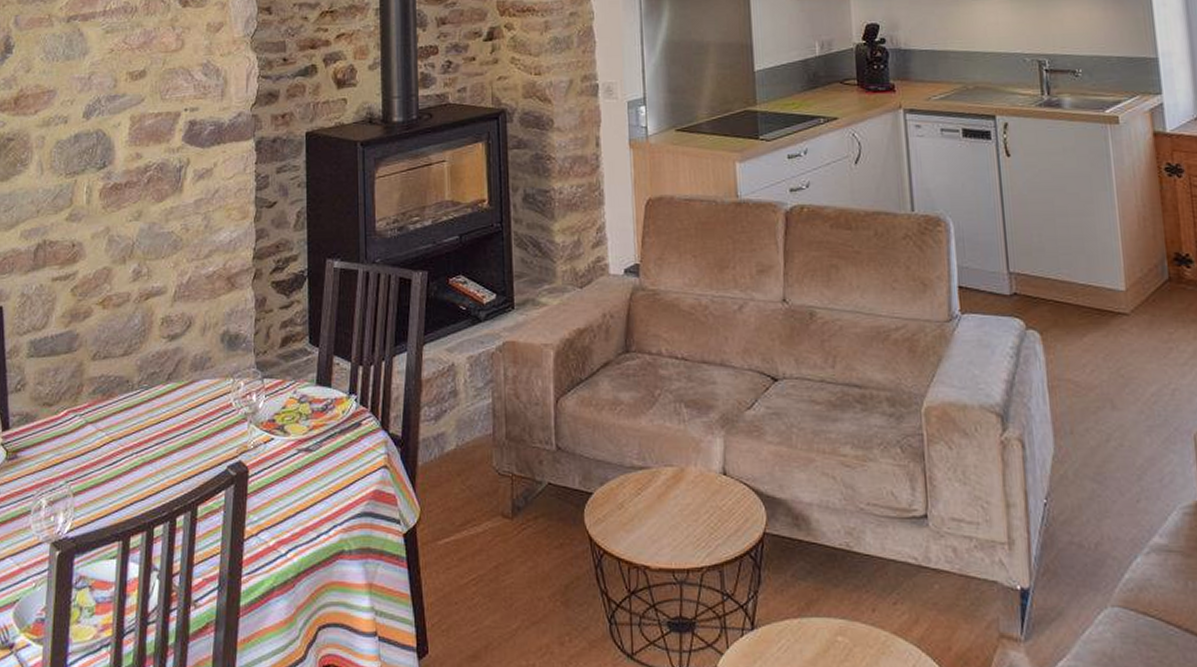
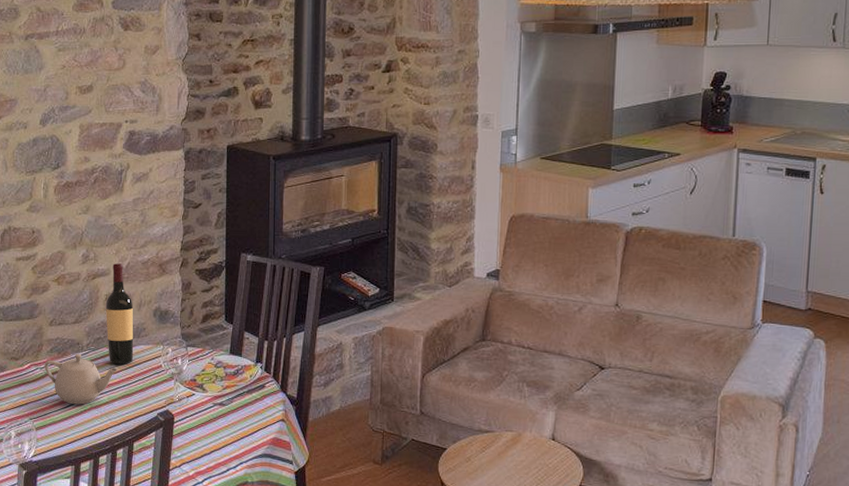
teapot: none [85,393,177,460] -> present [44,353,117,405]
wine bottle: none [162,279,197,404] -> present [106,263,134,364]

